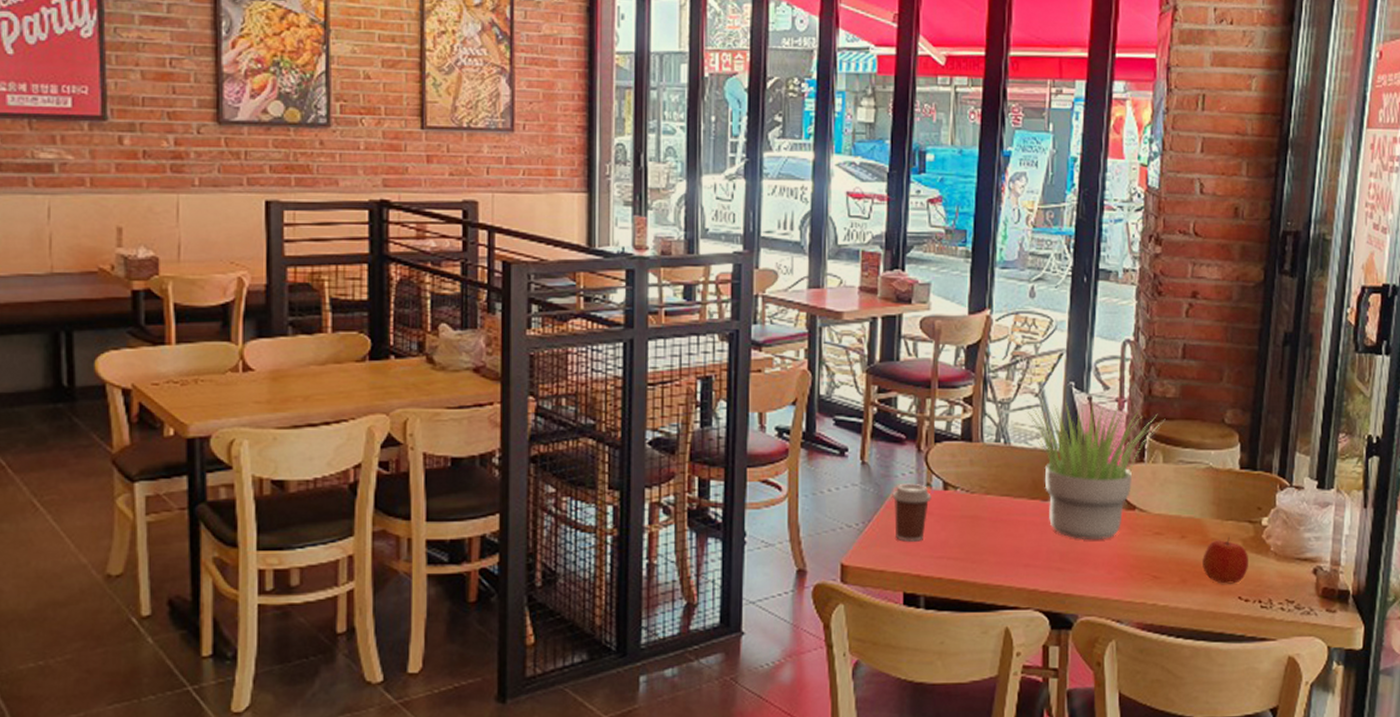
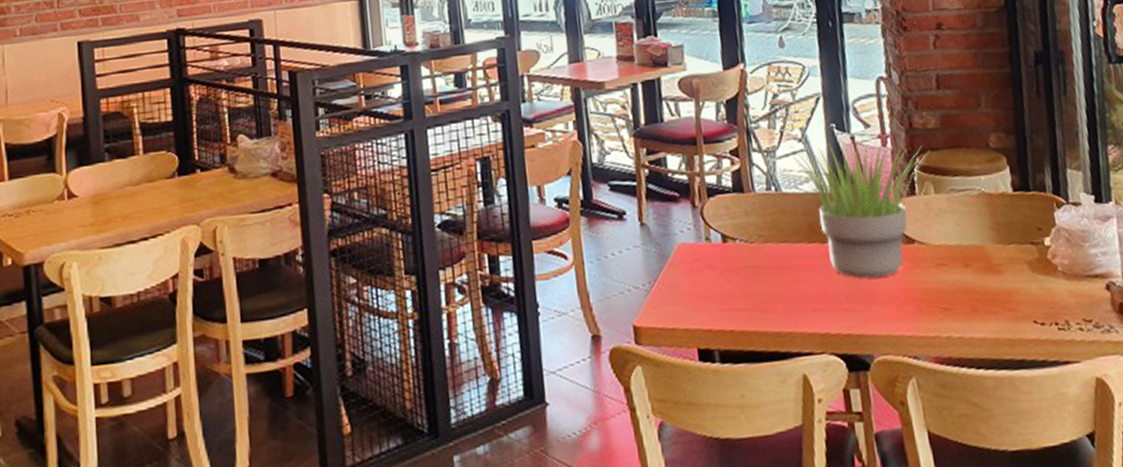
coffee cup: present [892,484,931,542] -> none [673,239,712,298]
apple: present [1203,536,1248,584] -> none [990,260,1039,309]

